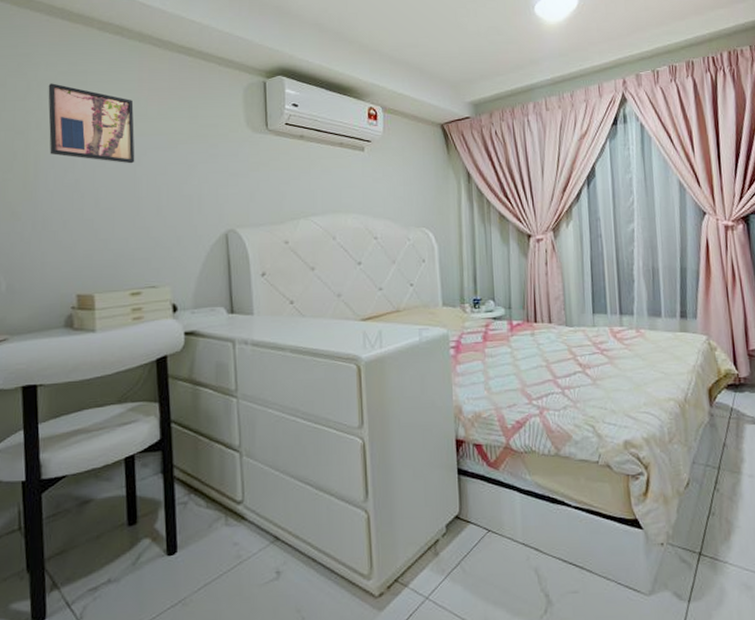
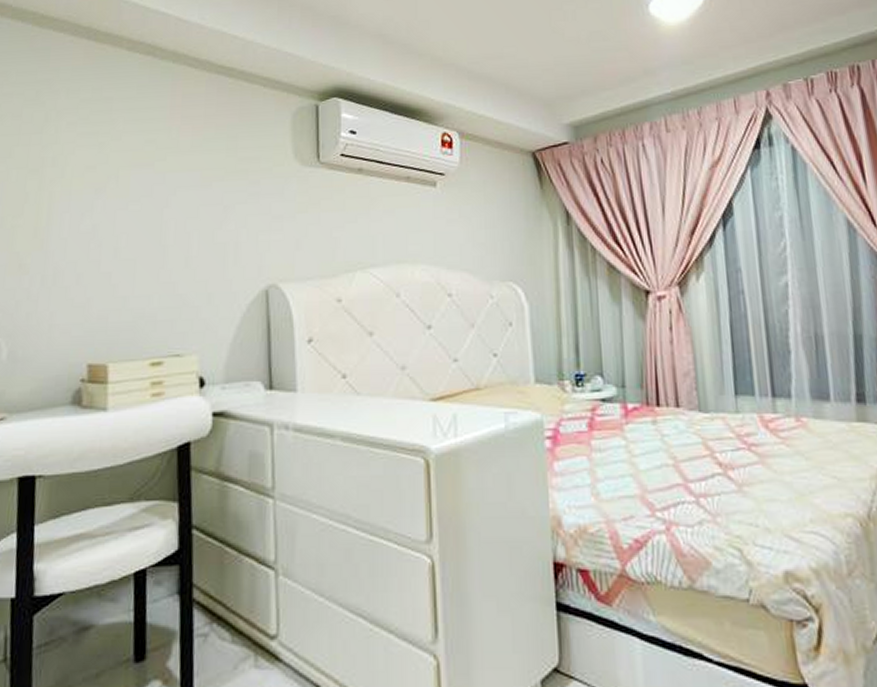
wall art: present [48,83,135,164] -> none [66,113,164,206]

